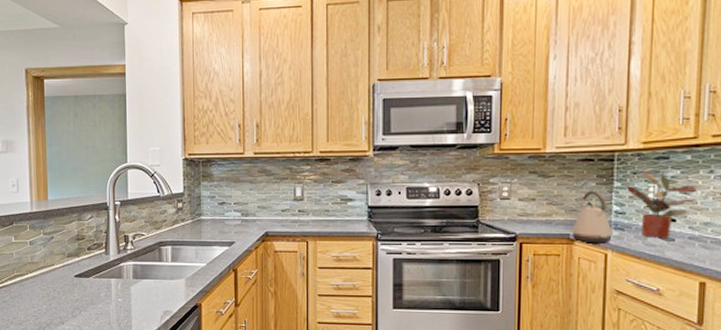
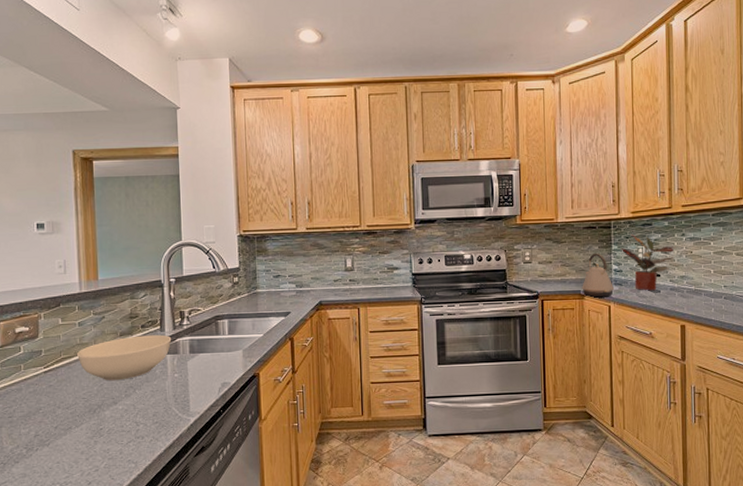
bowl: none [27,258,116,301] -> present [76,335,172,381]

